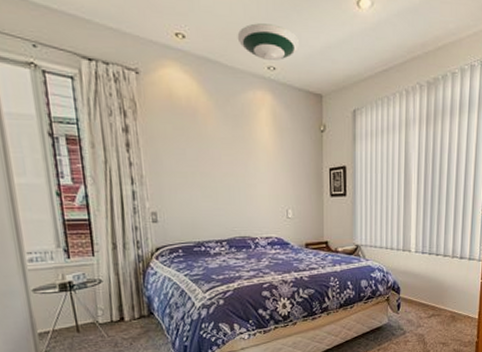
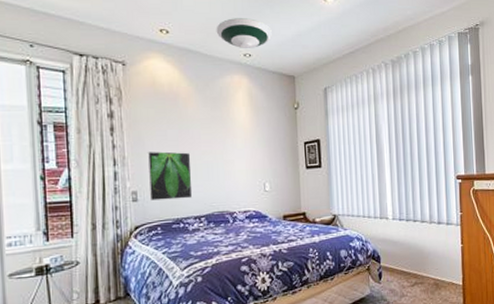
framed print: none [165,171,214,222] -> present [147,151,193,201]

